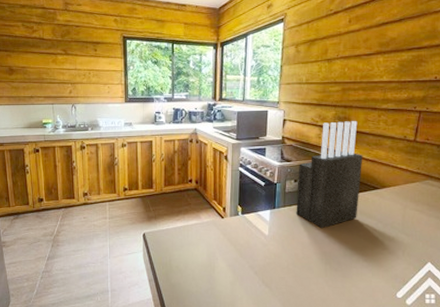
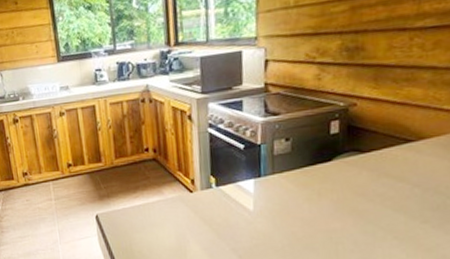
knife block: present [296,121,363,228] -> none [289,50,387,198]

